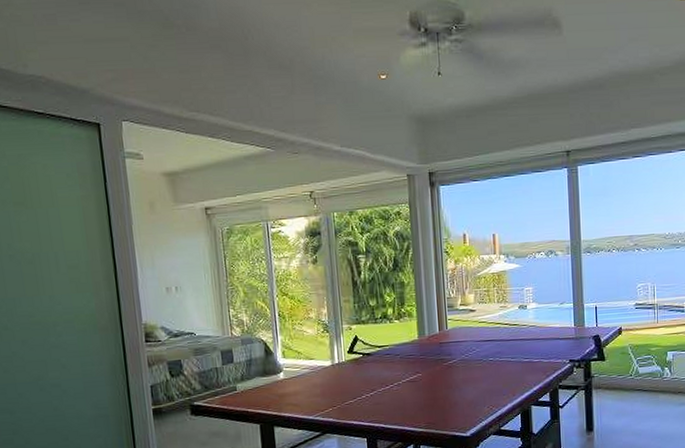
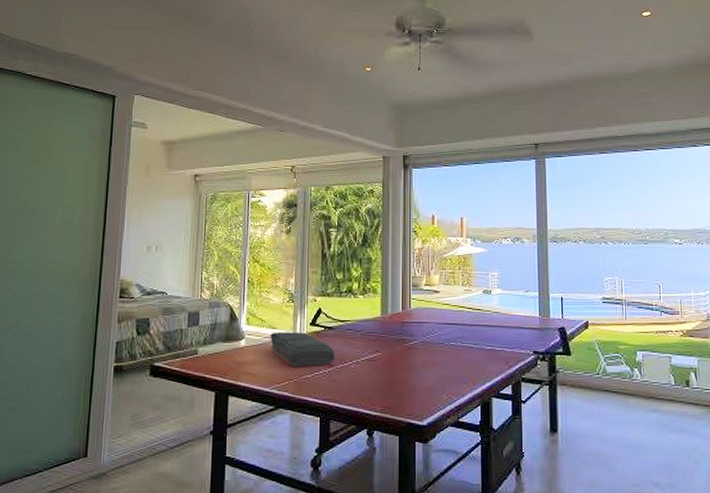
towel: none [308,360,376,396] -> present [270,332,335,369]

